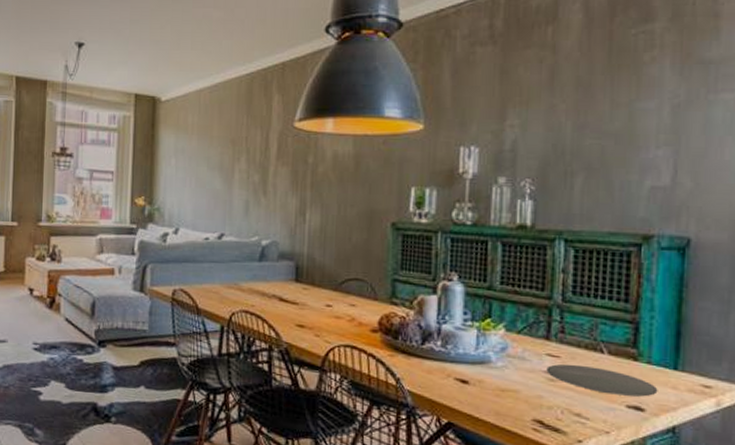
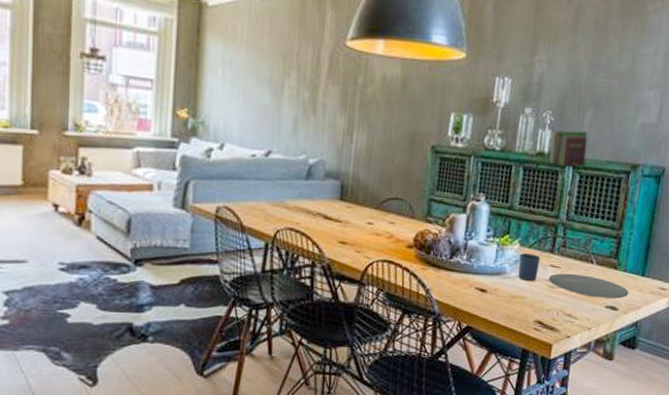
mug: none [506,340,534,372] -> present [518,253,541,281]
books: none [533,199,581,241] -> present [549,130,588,168]

